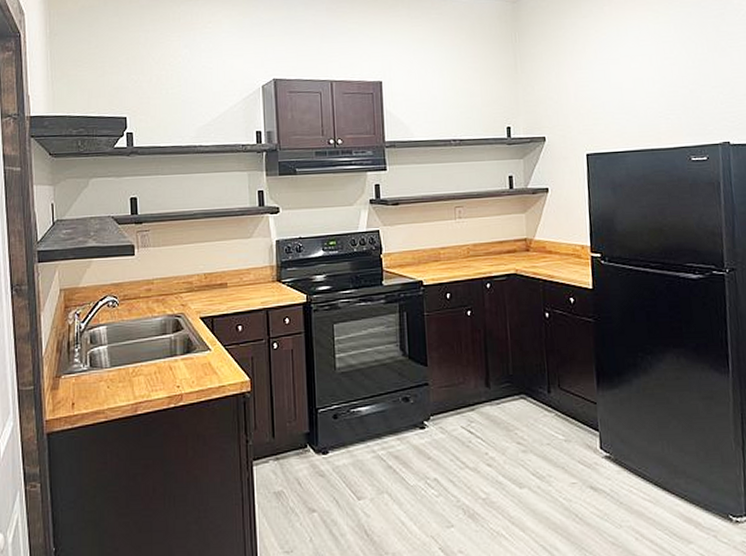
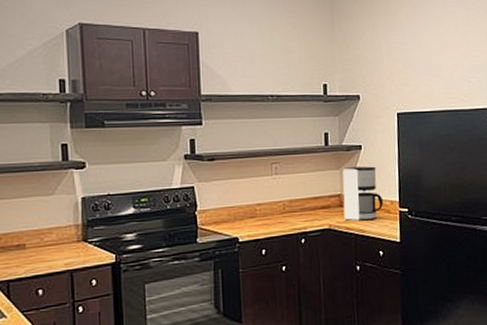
coffee maker: none [528,209,574,266] -> present [342,166,384,221]

